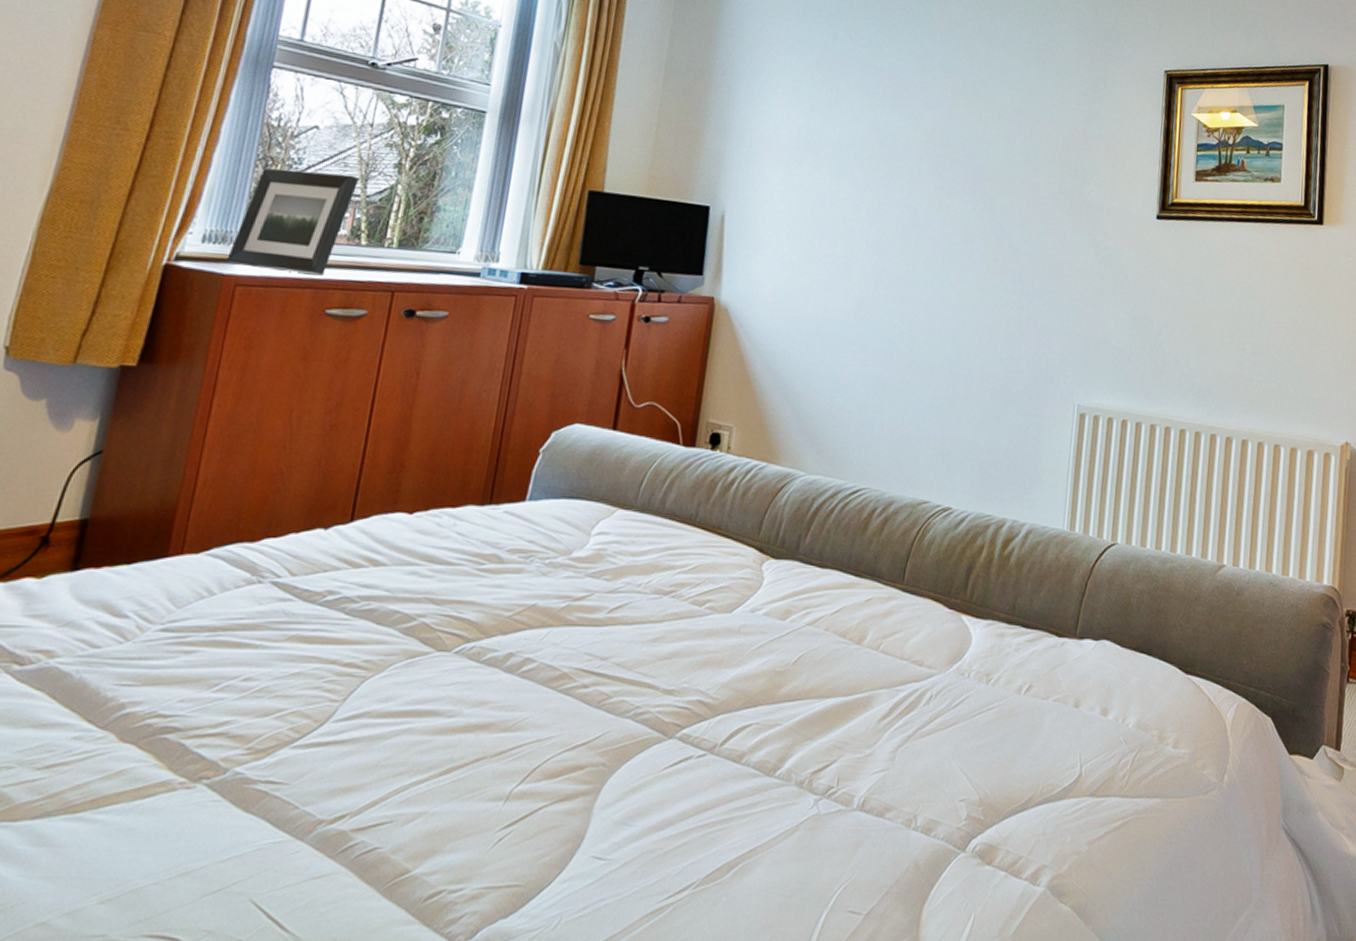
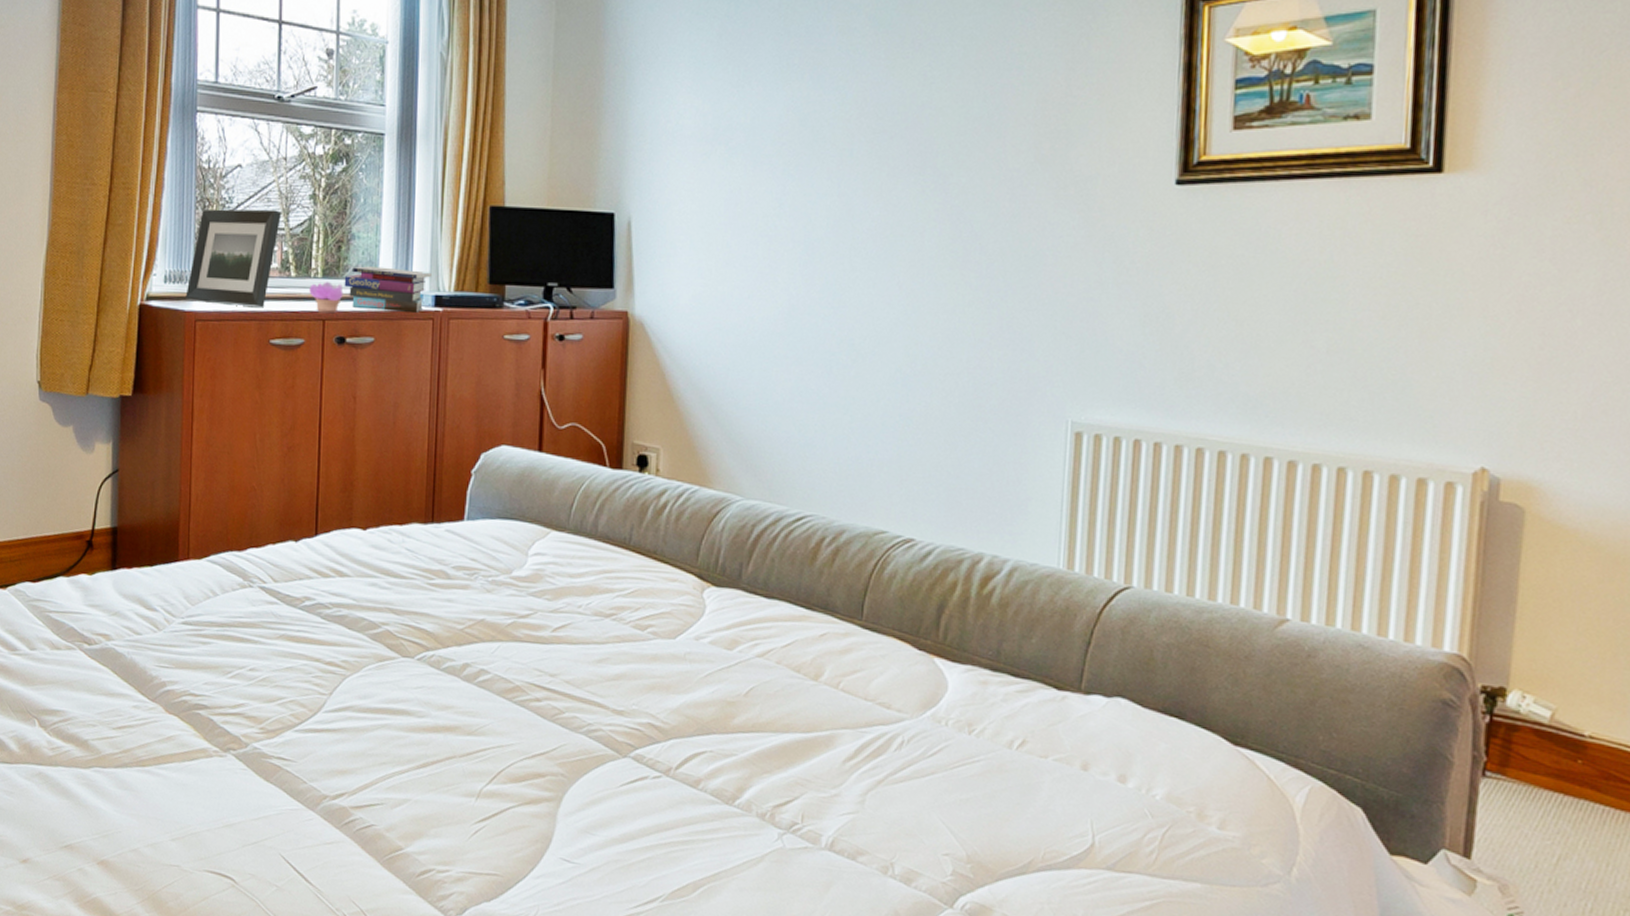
succulent plant: none [380,252,420,287] -> present [309,282,343,315]
books: none [421,239,520,290] -> present [344,266,432,314]

